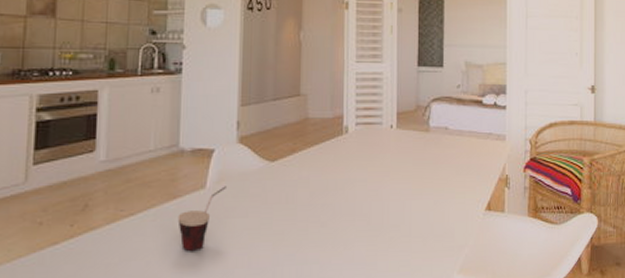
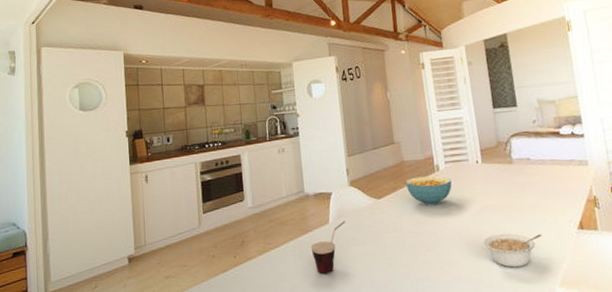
cereal bowl: none [307,138,360,173] -> present [406,175,452,205]
legume: none [385,211,448,251] -> present [483,233,542,268]

